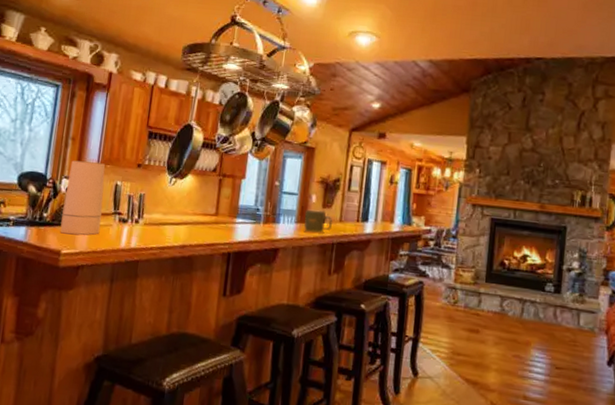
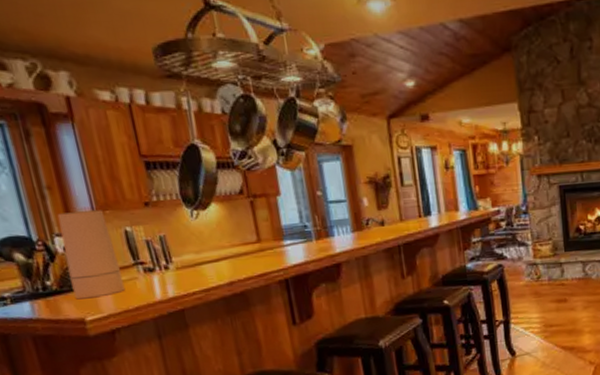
mug: present [304,209,333,234] -> none [359,212,393,240]

